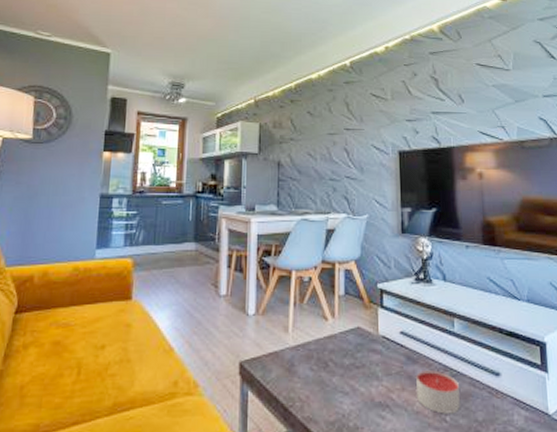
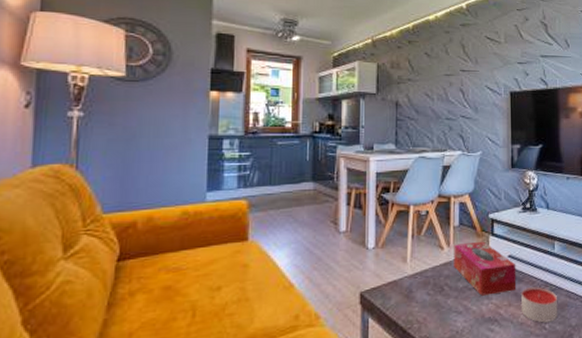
tissue box: none [339,313,410,376] -> present [454,241,517,296]

